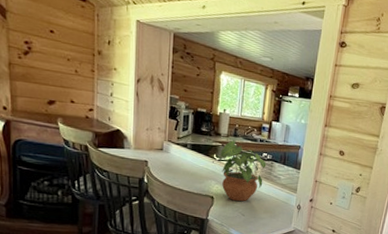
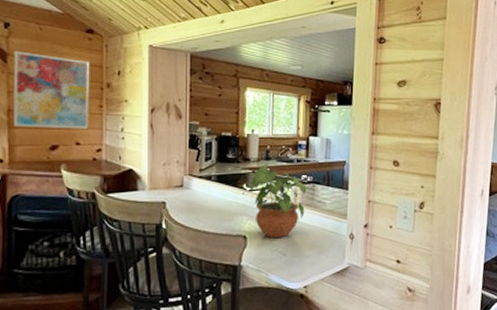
wall art: none [12,9,83,90] -> present [13,51,90,129]

